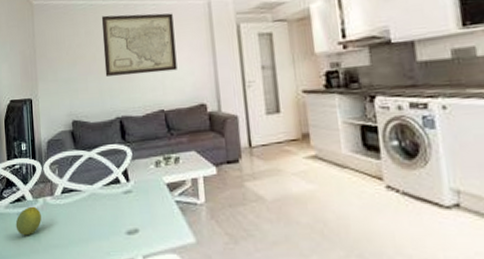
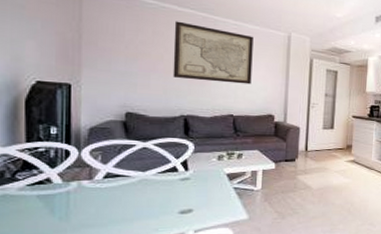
fruit: present [15,206,41,235] -> none [34,189,73,216]

